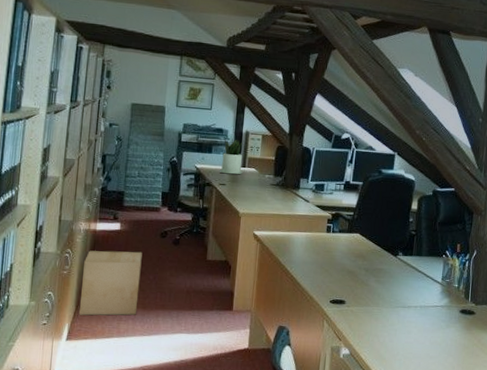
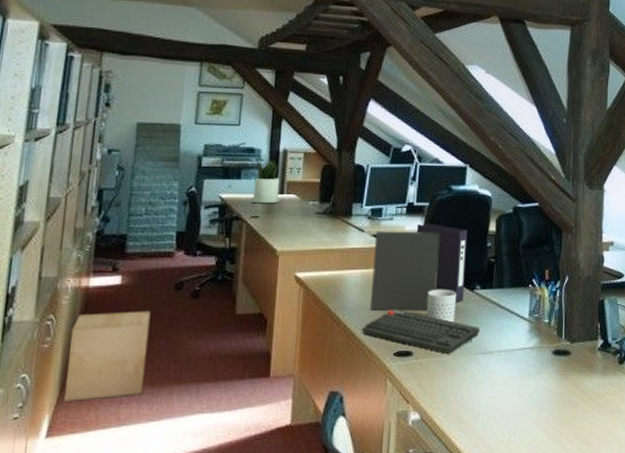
computer keyboard: none [305,266,401,305] -> present [362,309,480,354]
binder: none [313,202,371,270] -> present [370,231,440,311]
binder: none [352,199,394,265] -> present [417,223,468,302]
mug: none [357,252,383,281] -> present [427,289,457,323]

